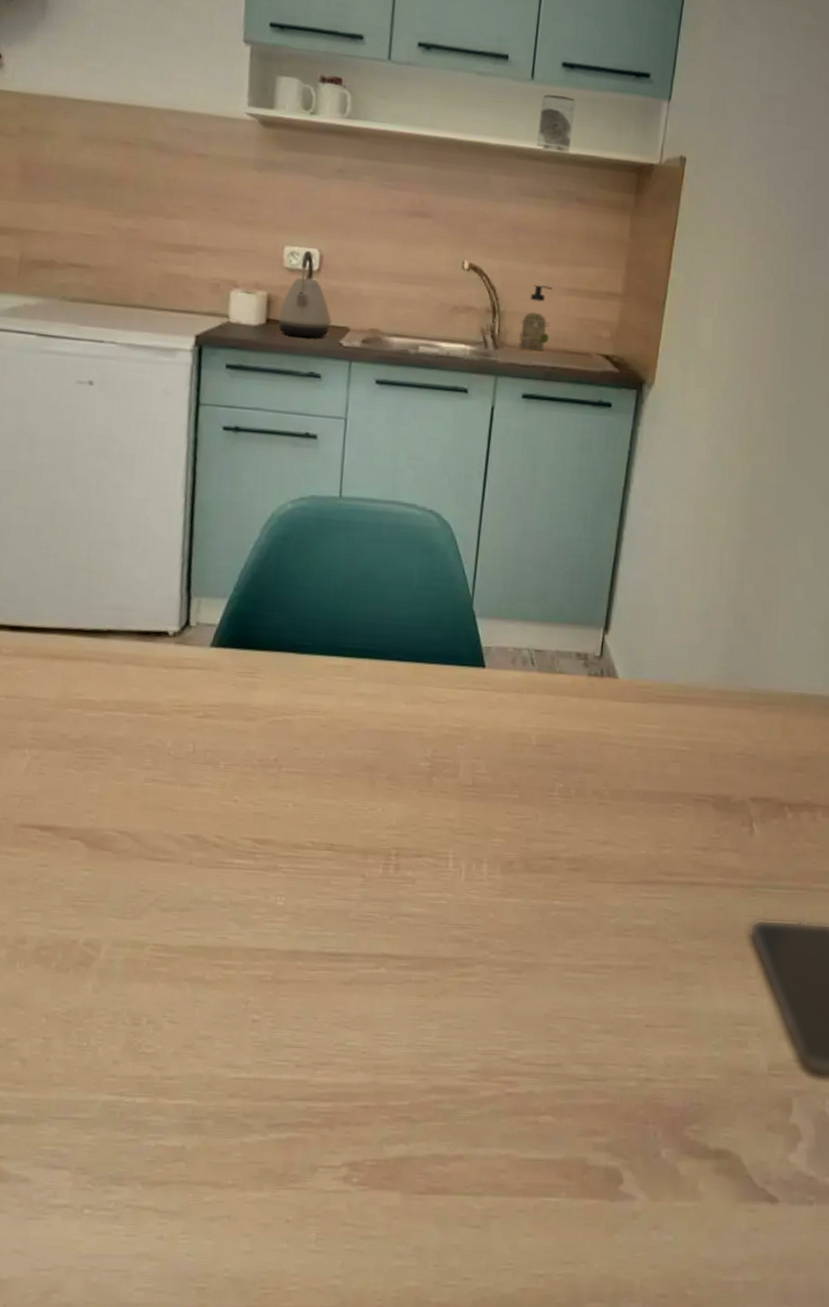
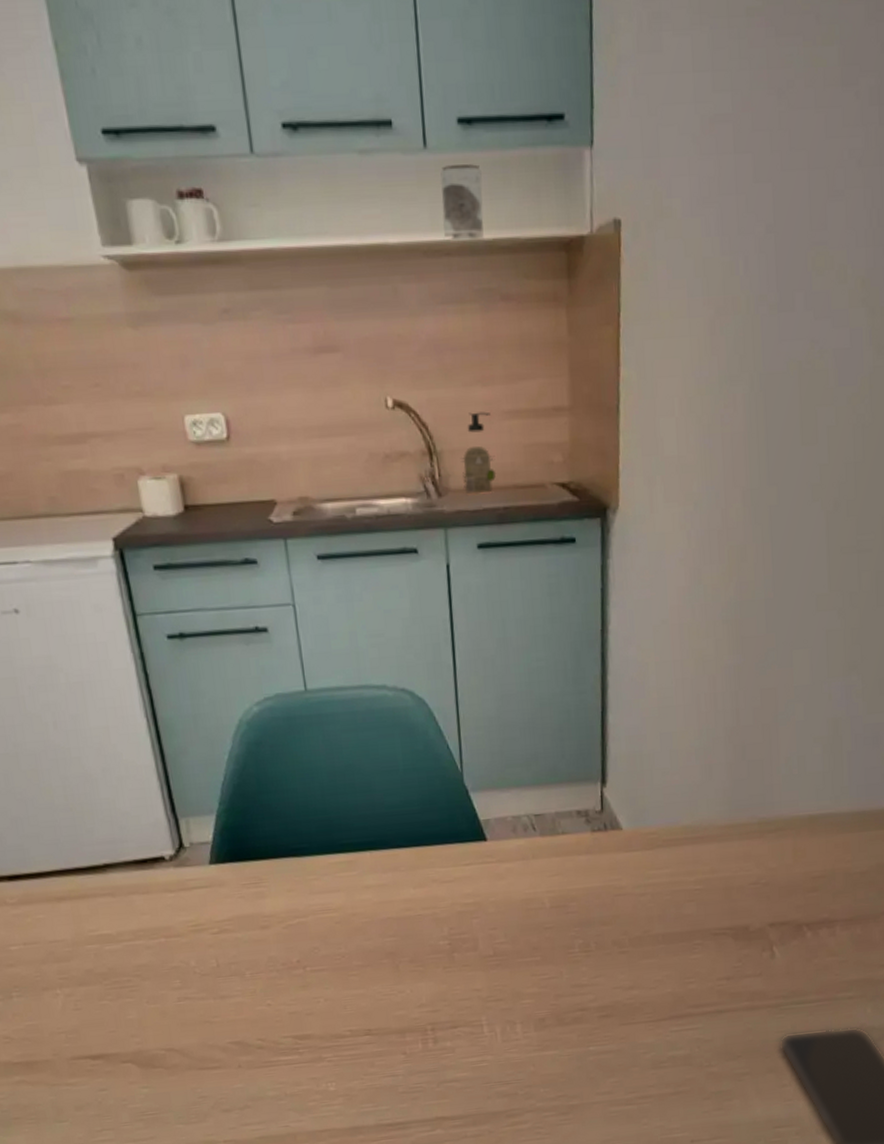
kettle: present [277,250,332,338] -> none [195,416,255,521]

